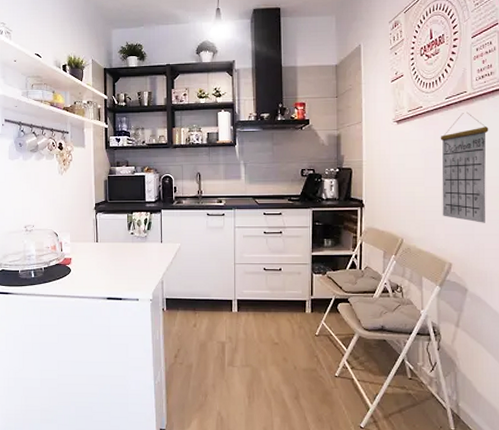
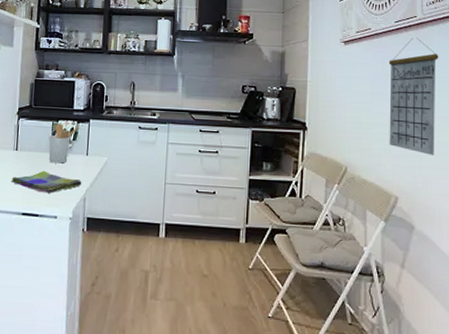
dish towel: none [94,258,159,279] -> present [11,170,82,193]
utensil holder: none [125,215,152,252] -> present [48,123,79,164]

